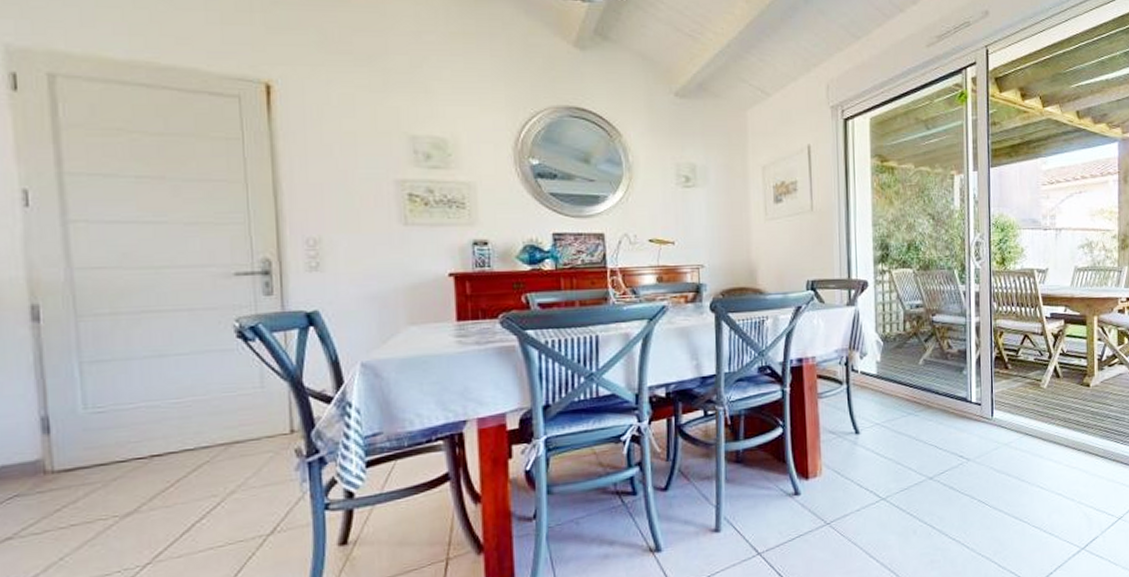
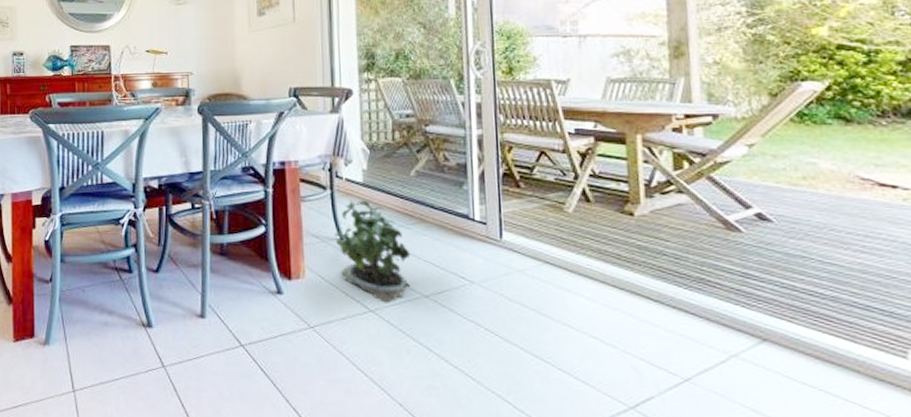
potted plant: none [850,391,918,491] -> present [334,200,411,304]

